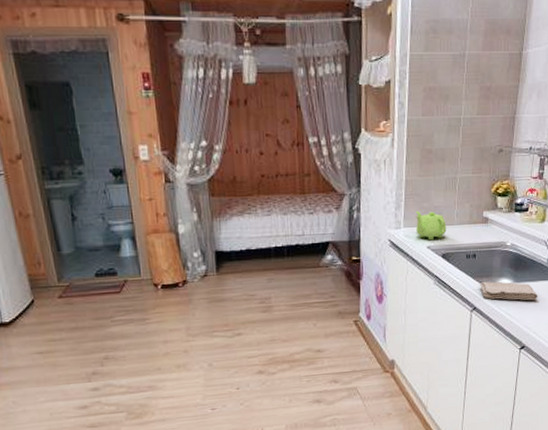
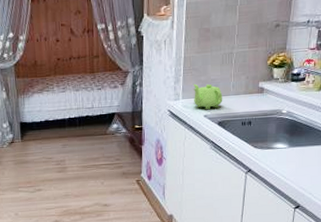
washcloth: present [480,281,538,300] -> none [255,146,314,163]

